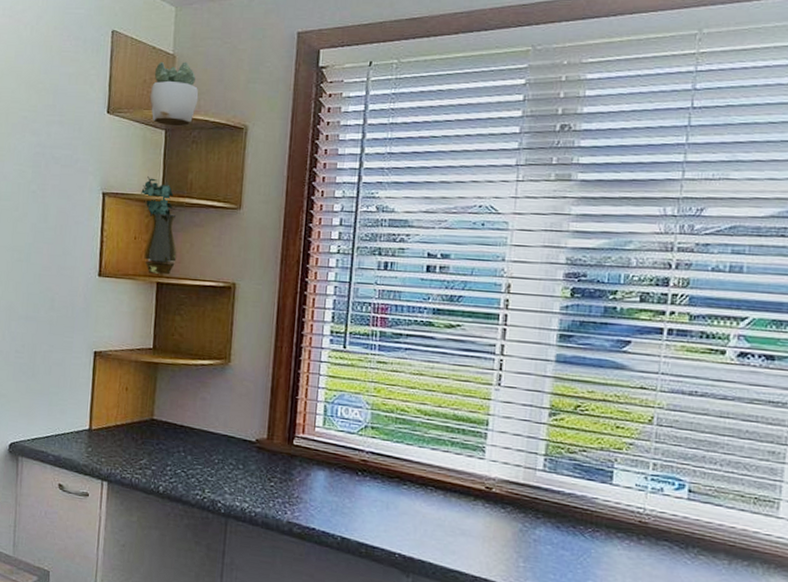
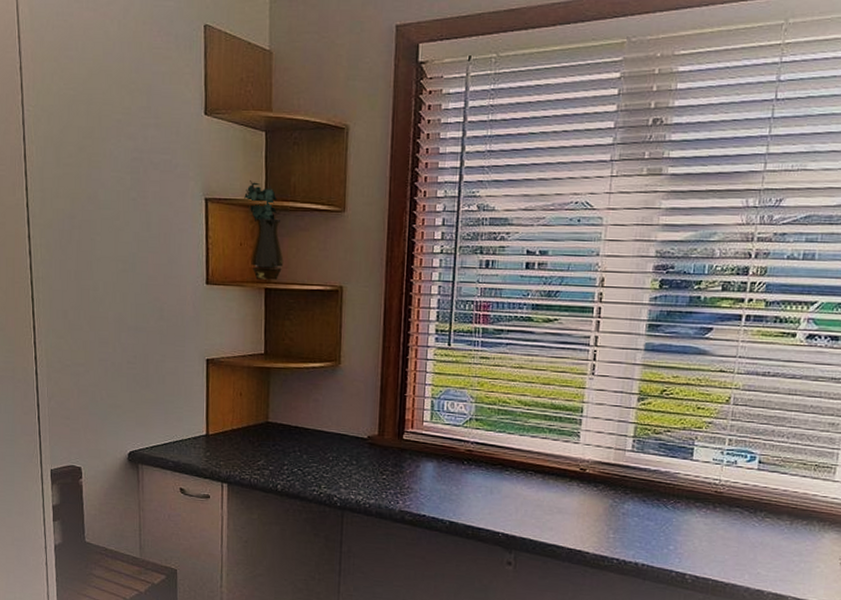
succulent plant: present [149,61,199,127] -> none [247,58,298,128]

